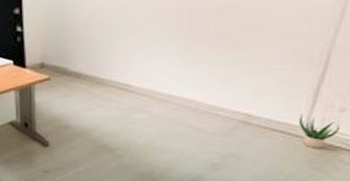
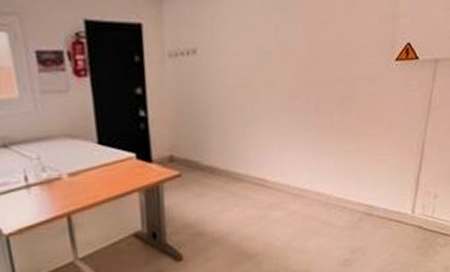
potted plant: present [298,113,340,148] -> none [407,201,435,235]

